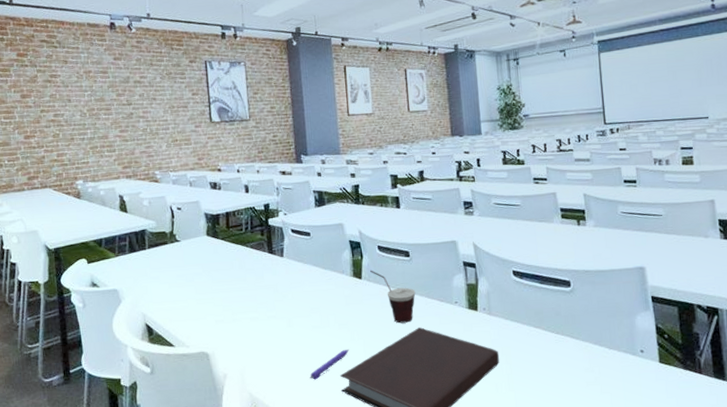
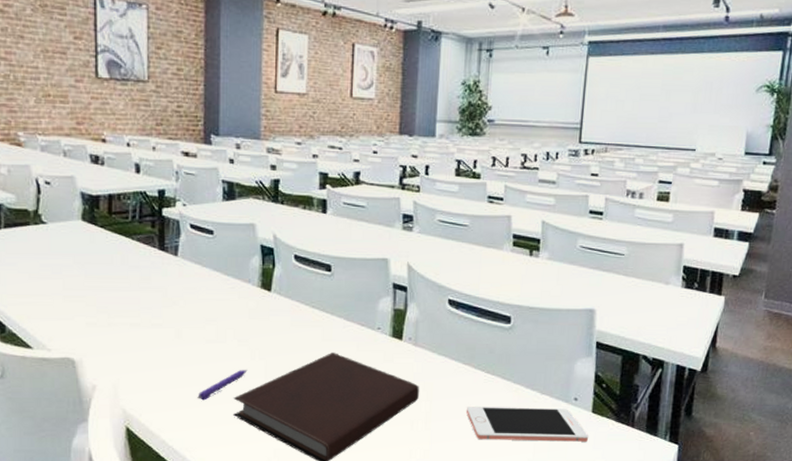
cup: present [370,270,416,323] -> none [282,282,333,346]
cell phone: none [543,360,660,397] -> present [466,405,588,442]

